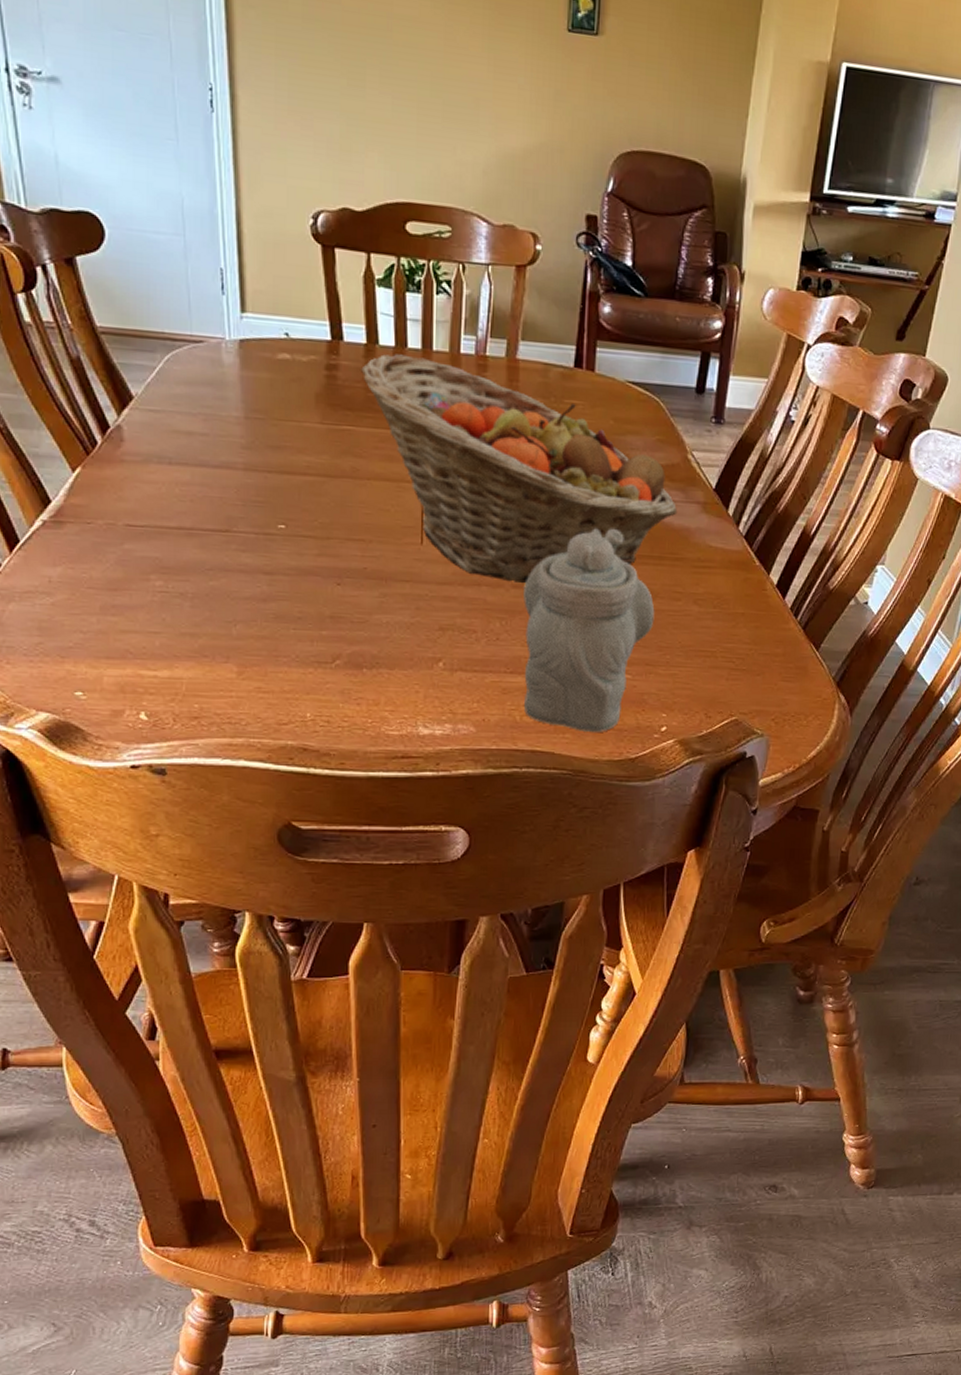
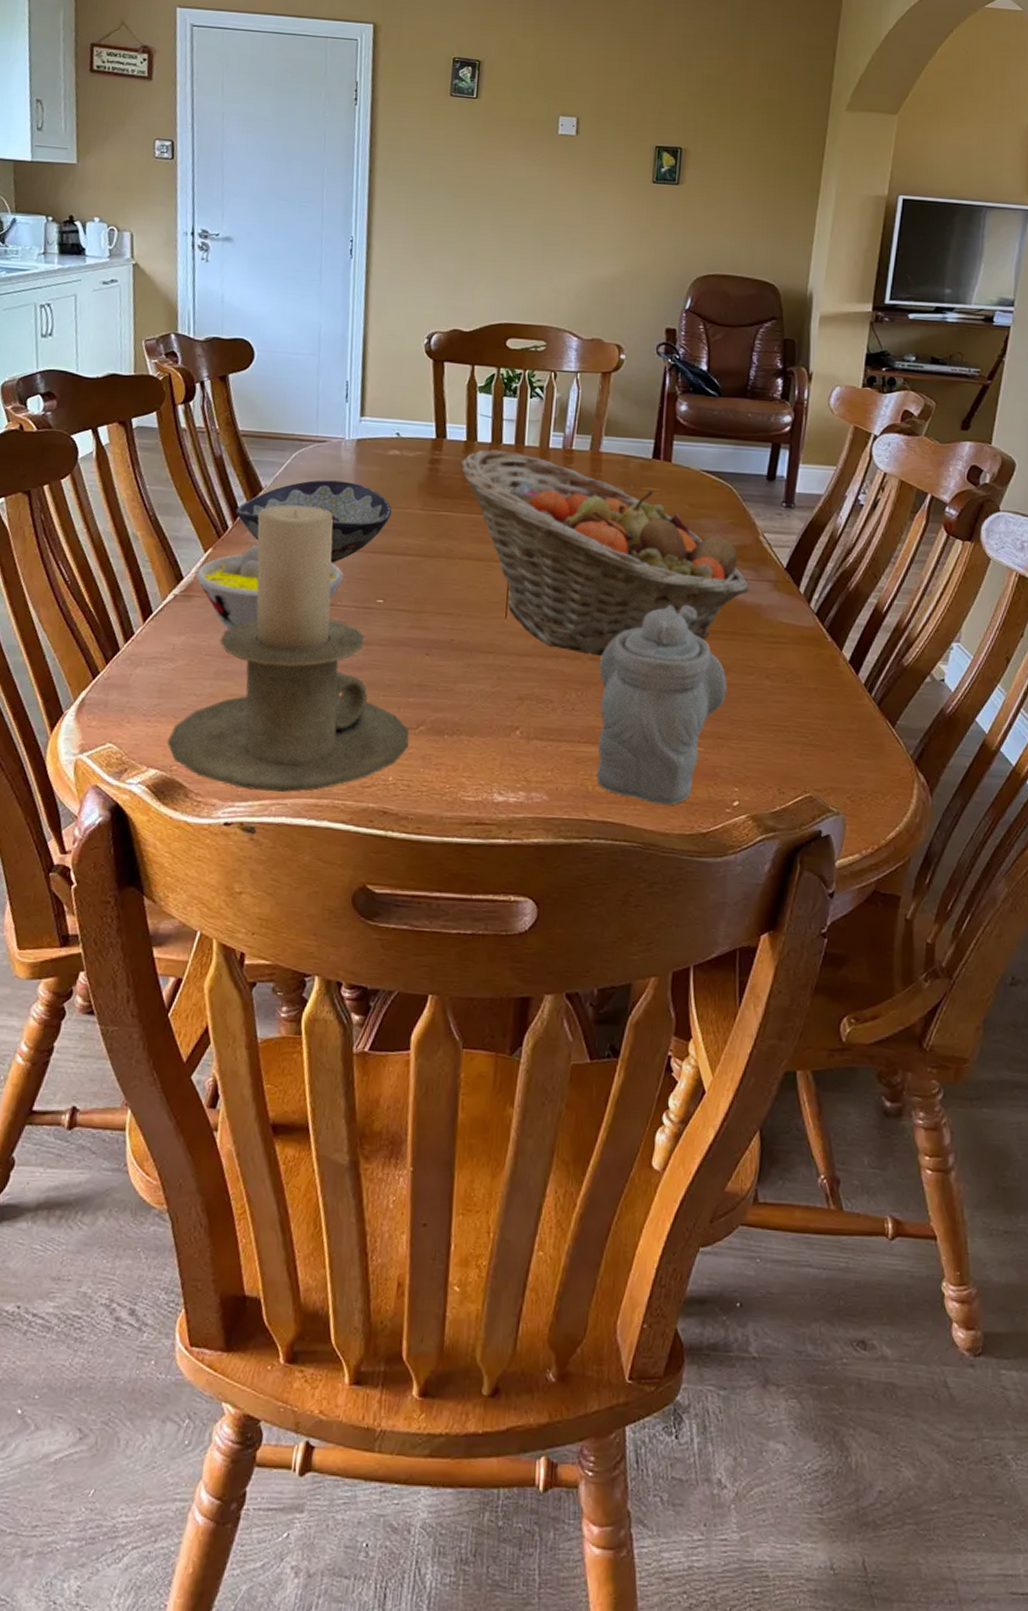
candle holder: none [55,417,325,732] -> present [166,505,409,792]
bowl: none [65,462,237,560] -> present [195,544,343,630]
decorative bowl: none [103,387,287,484] -> present [235,480,392,563]

